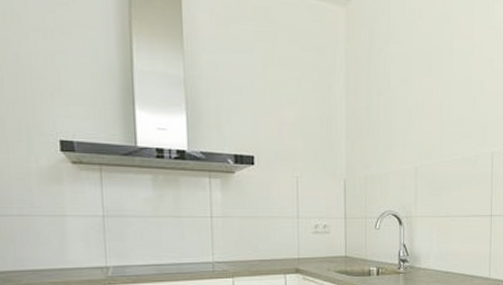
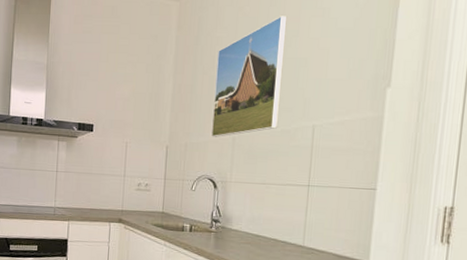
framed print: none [391,32,461,168] -> present [210,16,287,137]

